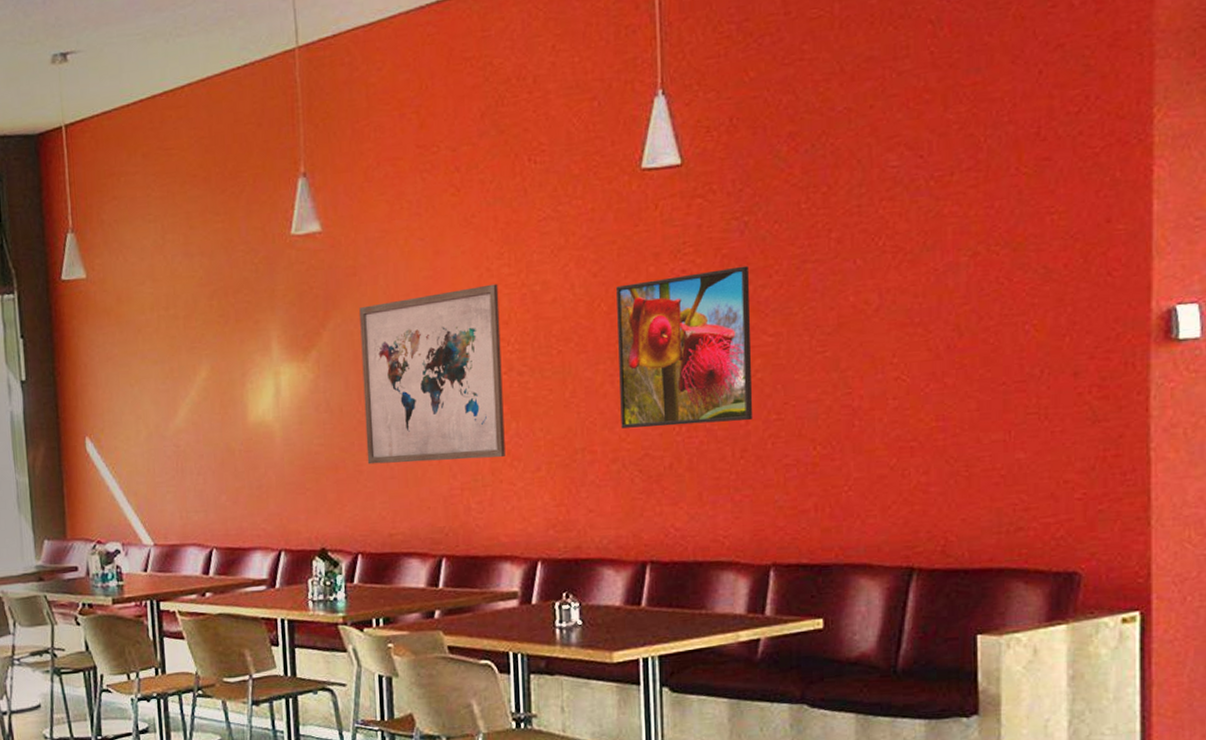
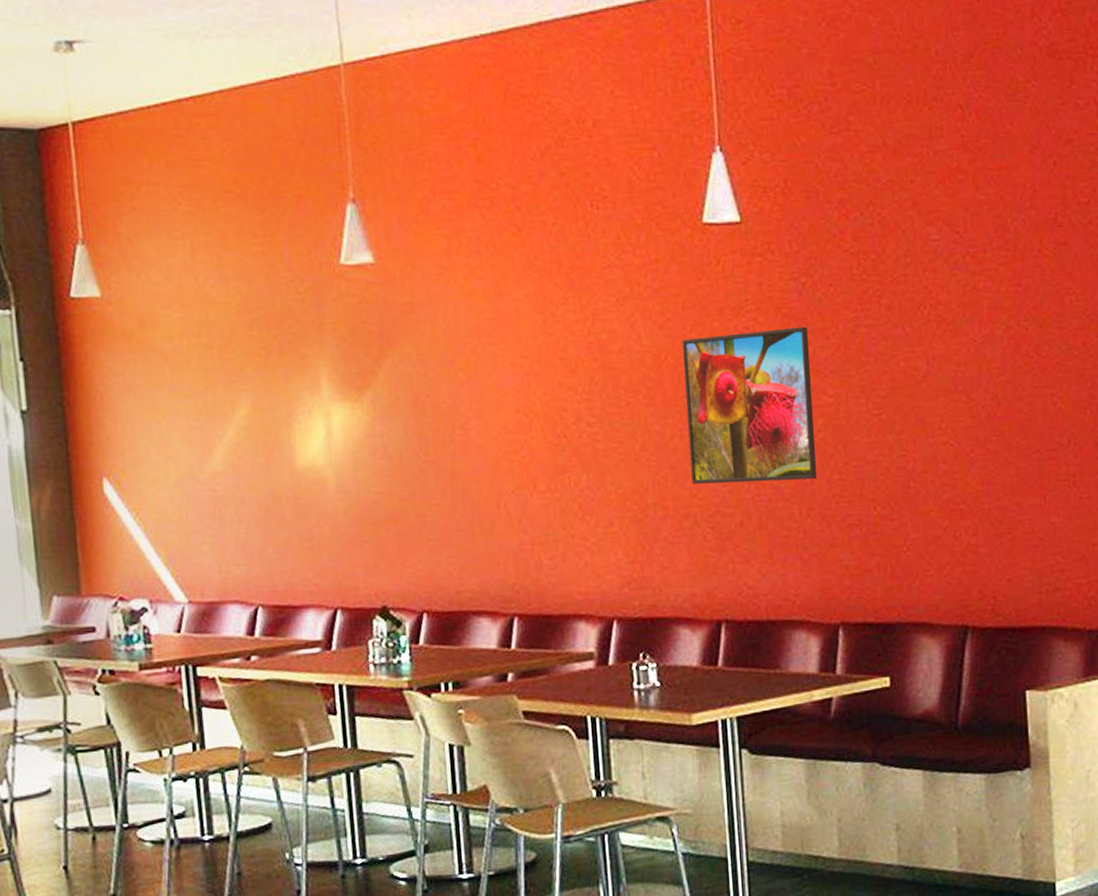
wall art: present [359,283,505,465] -> none [418,330,577,516]

